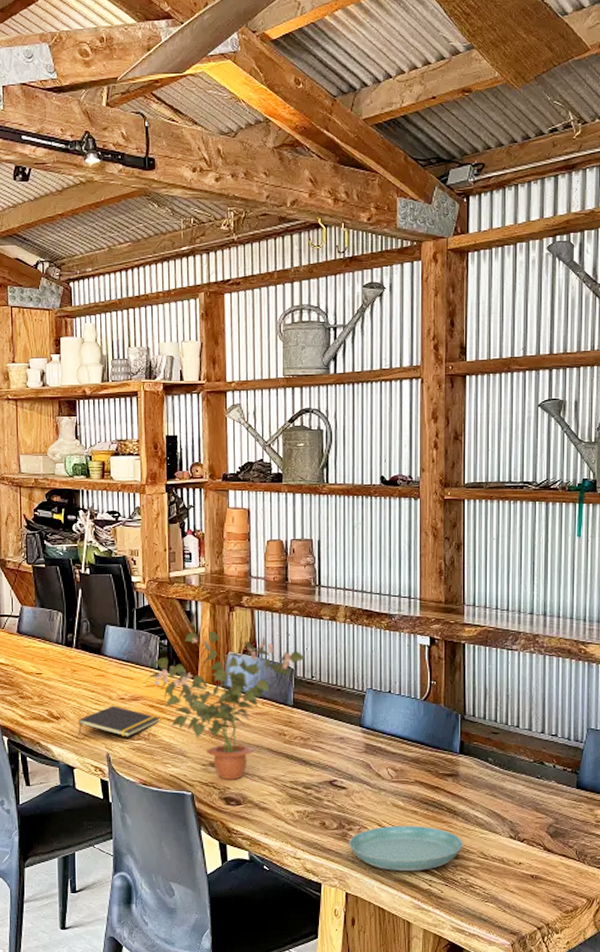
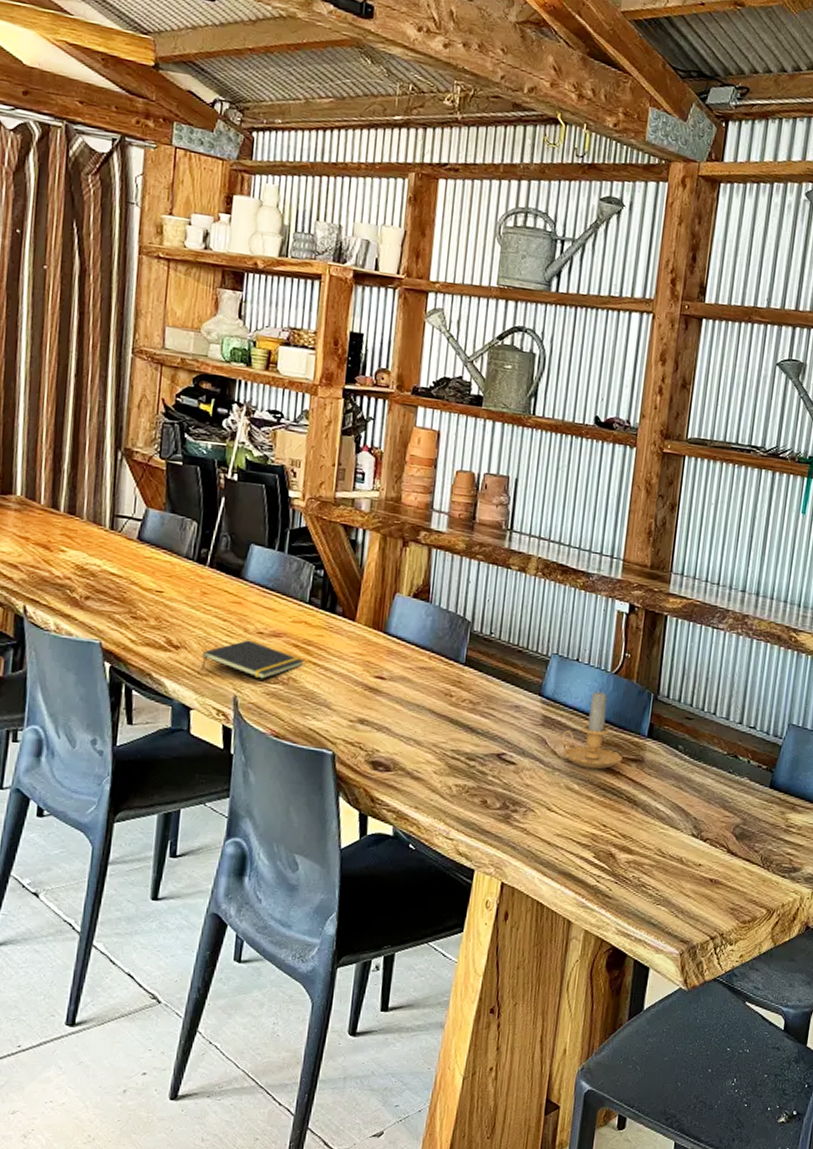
potted plant: present [146,630,306,780] -> none [292,564,487,742]
saucer: present [349,825,463,872] -> none [511,811,640,865]
candle: none [384,715,439,786] -> present [562,688,622,770]

